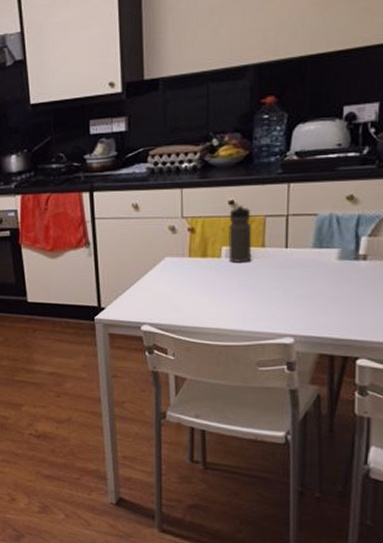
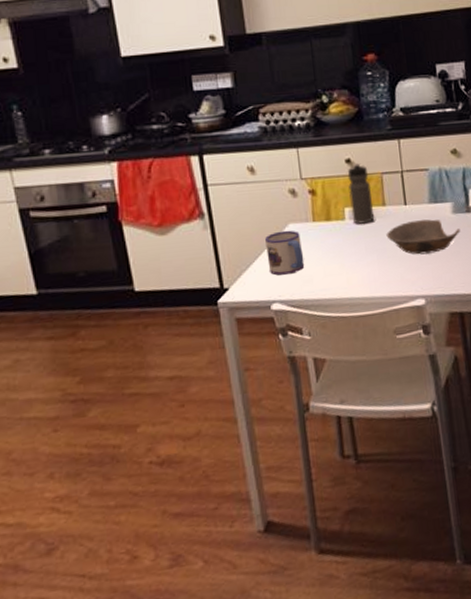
mug: none [142,263,176,302] -> present [265,230,305,275]
bowl: none [262,264,344,297] -> present [386,219,460,255]

